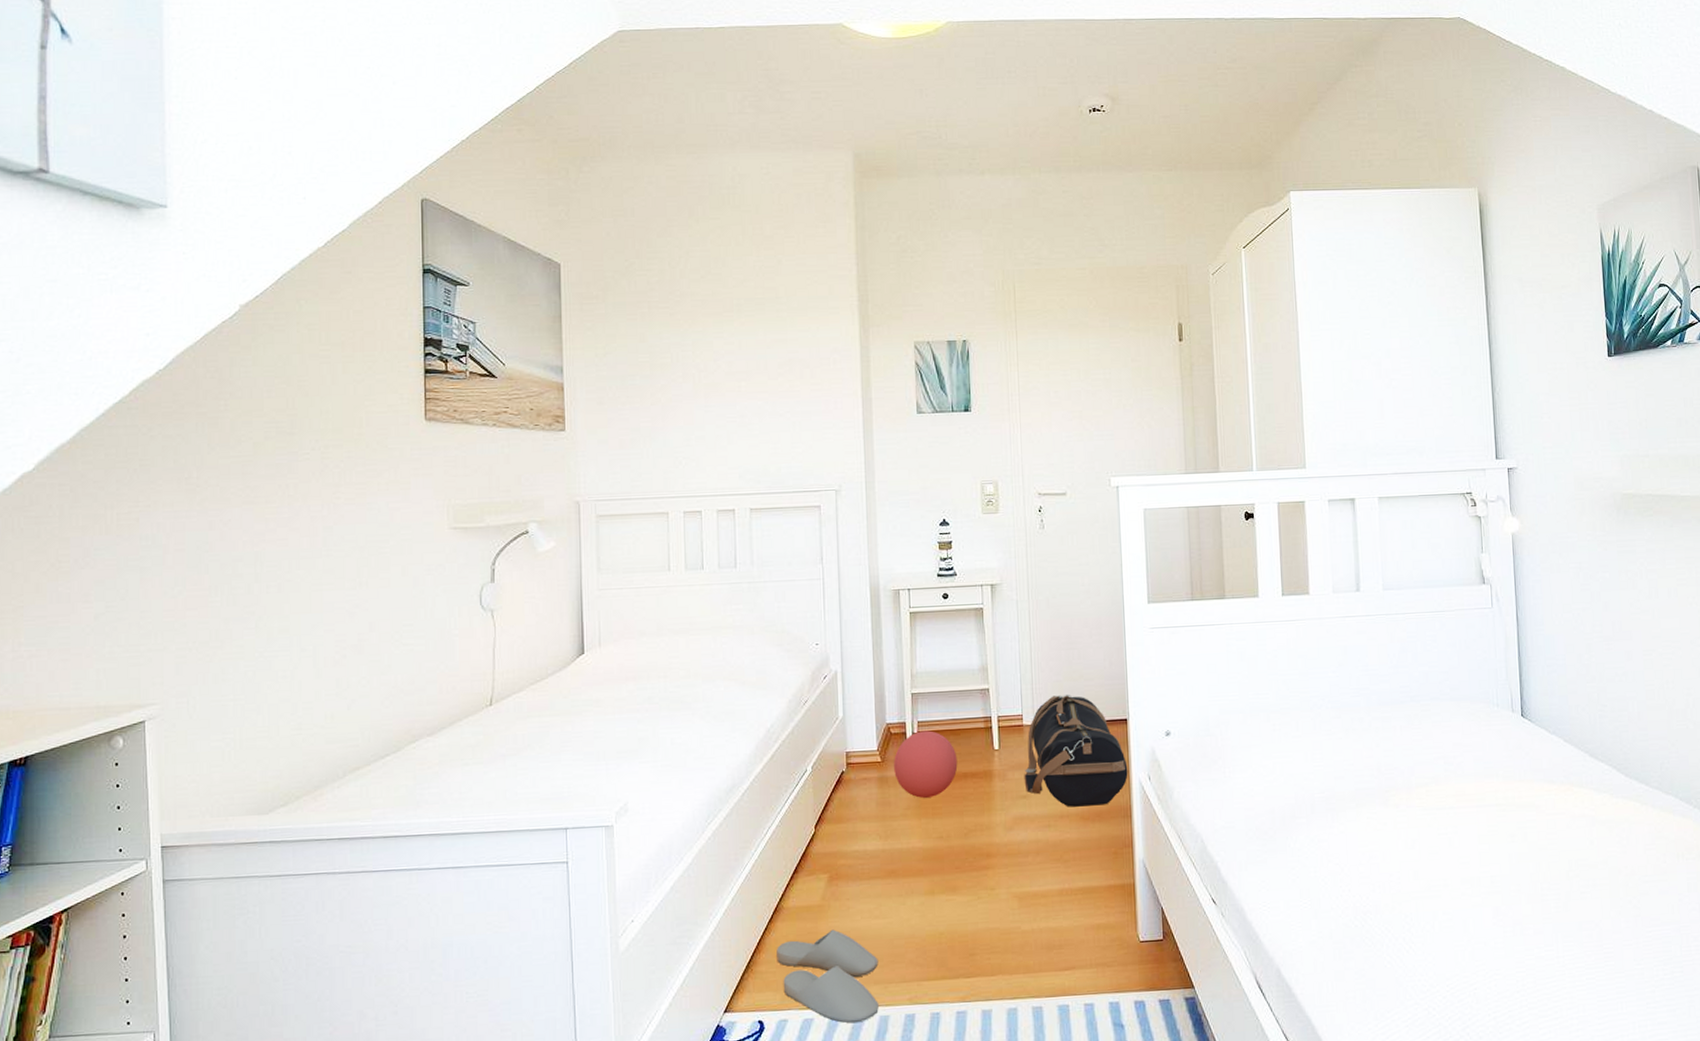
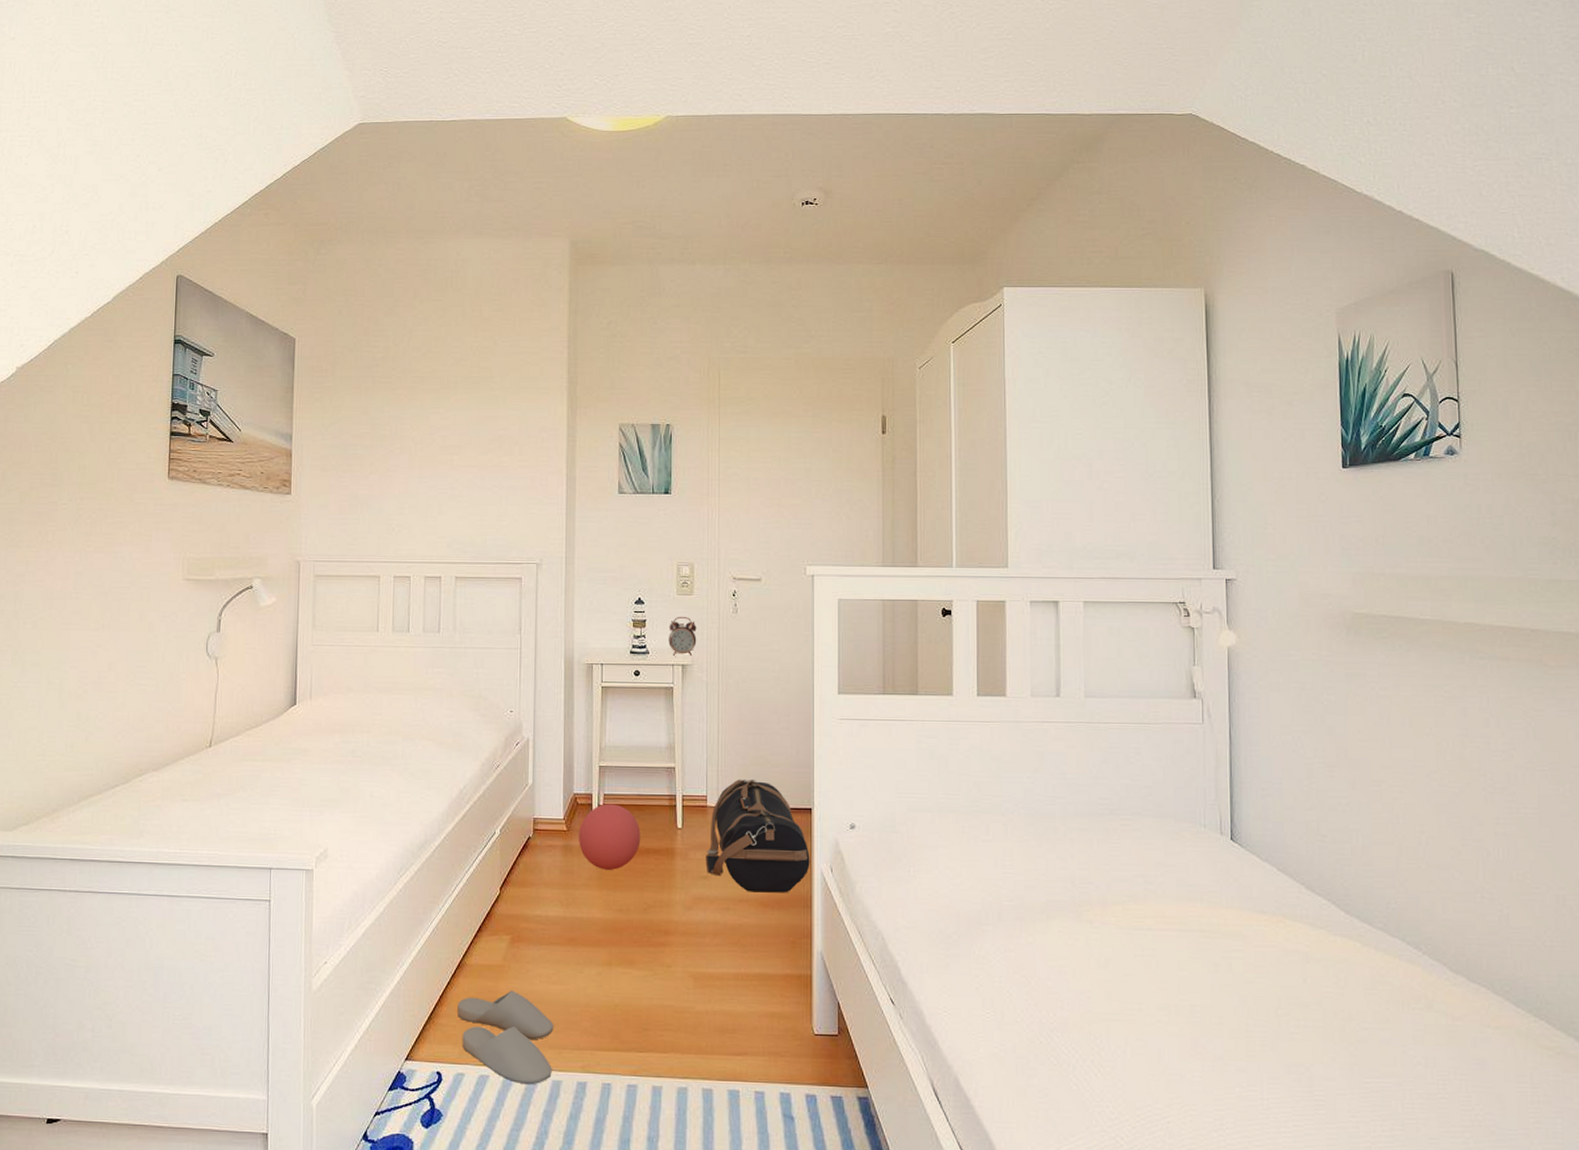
alarm clock: none [975,536,1005,576] -> present [668,617,697,656]

